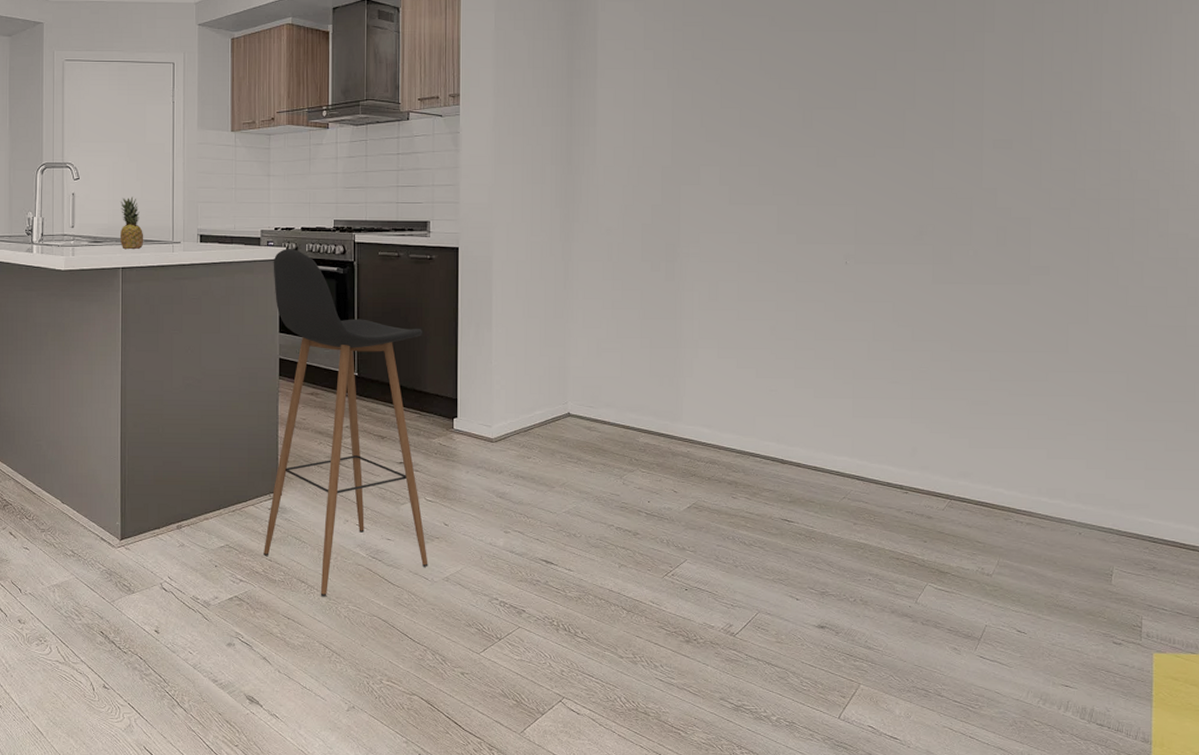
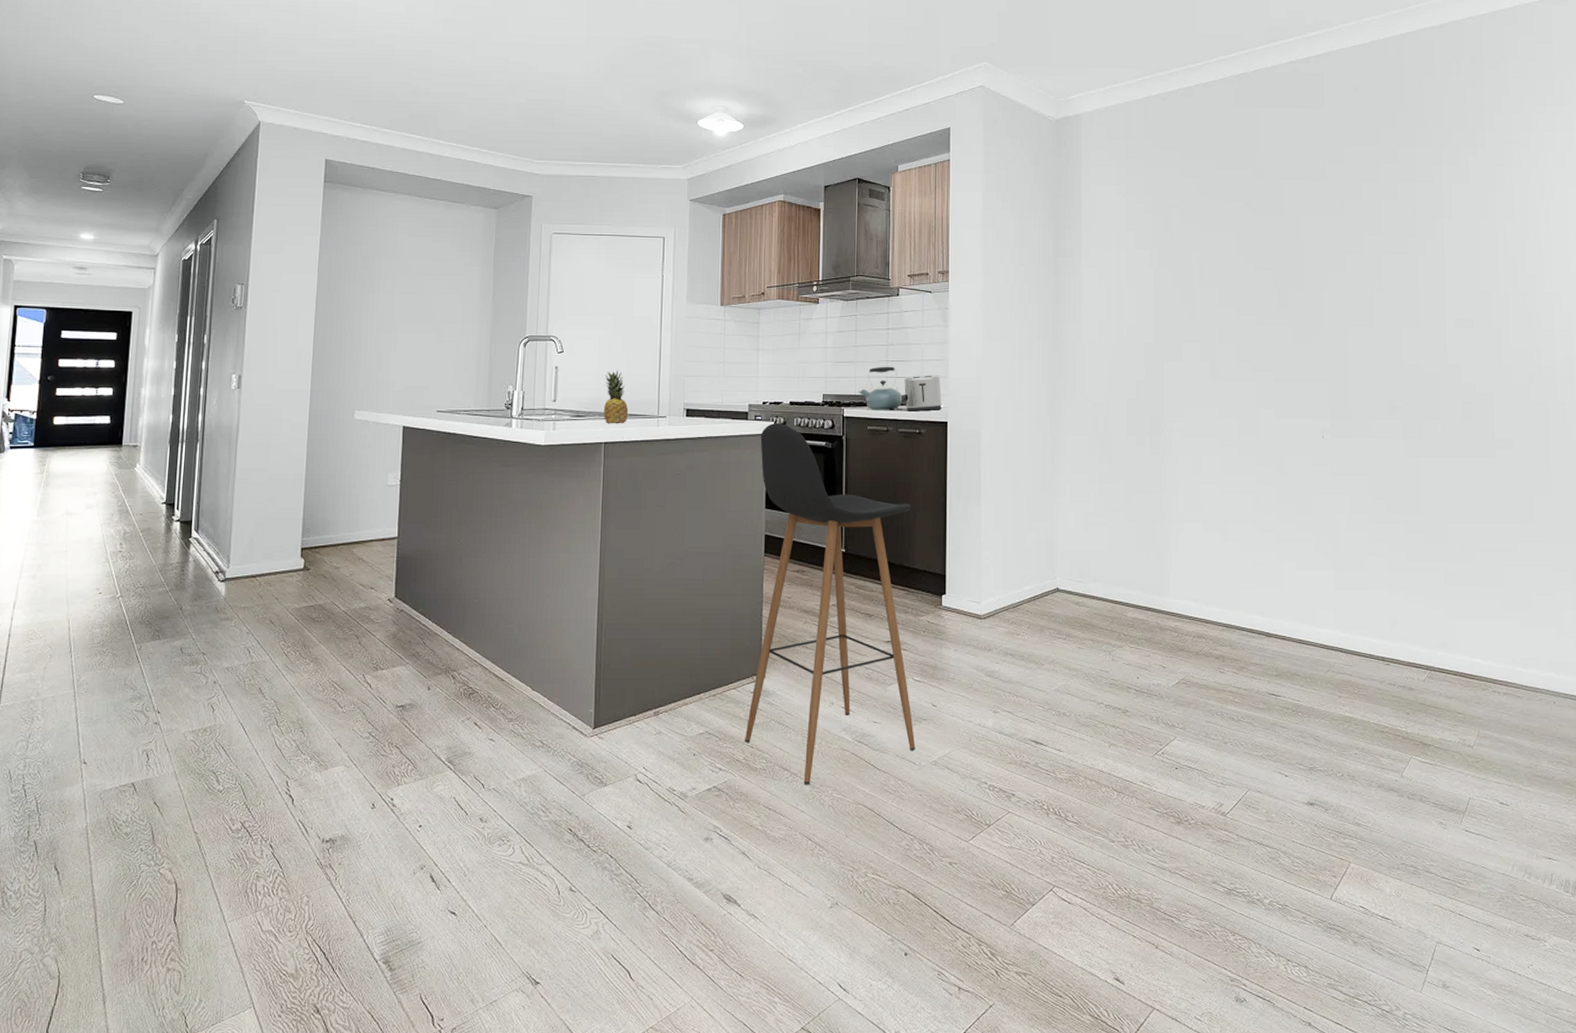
kettle: none [368,191,414,236] -> present [857,366,903,410]
toaster: none [415,200,453,238] -> present [904,375,942,413]

